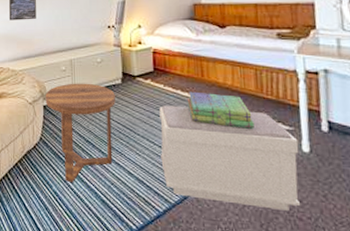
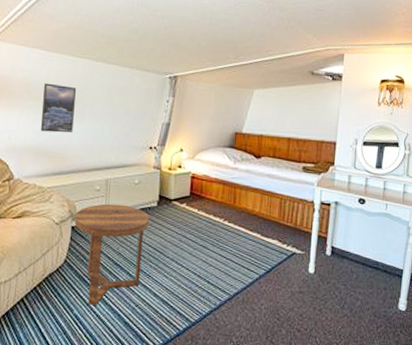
bench: present [159,105,301,211] -> none [186,229,307,324]
stack of books: present [187,91,254,129] -> none [217,217,273,253]

